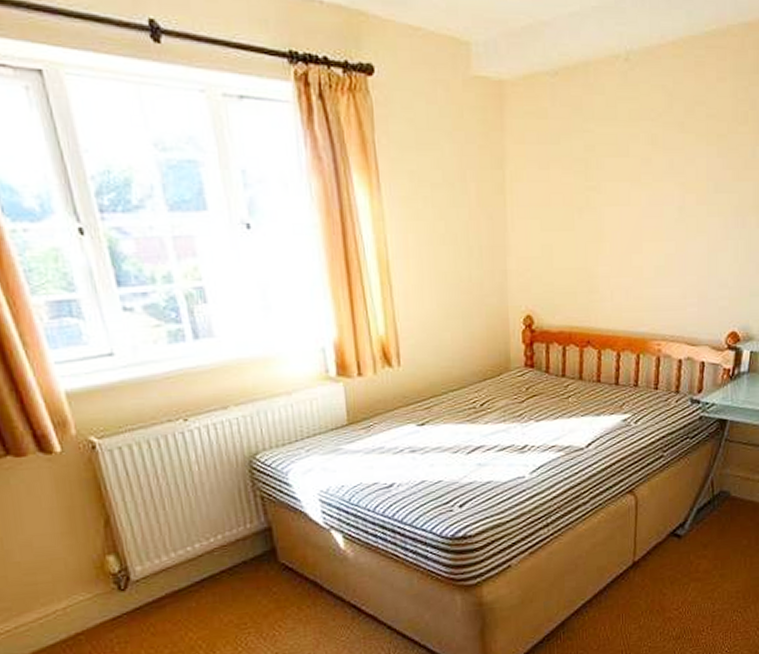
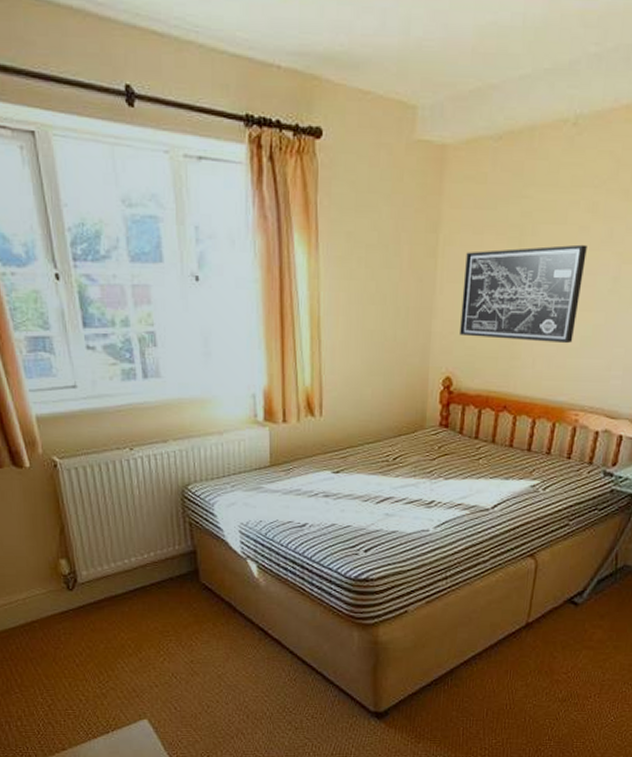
wall art: none [534,176,651,275] -> present [460,244,587,344]

